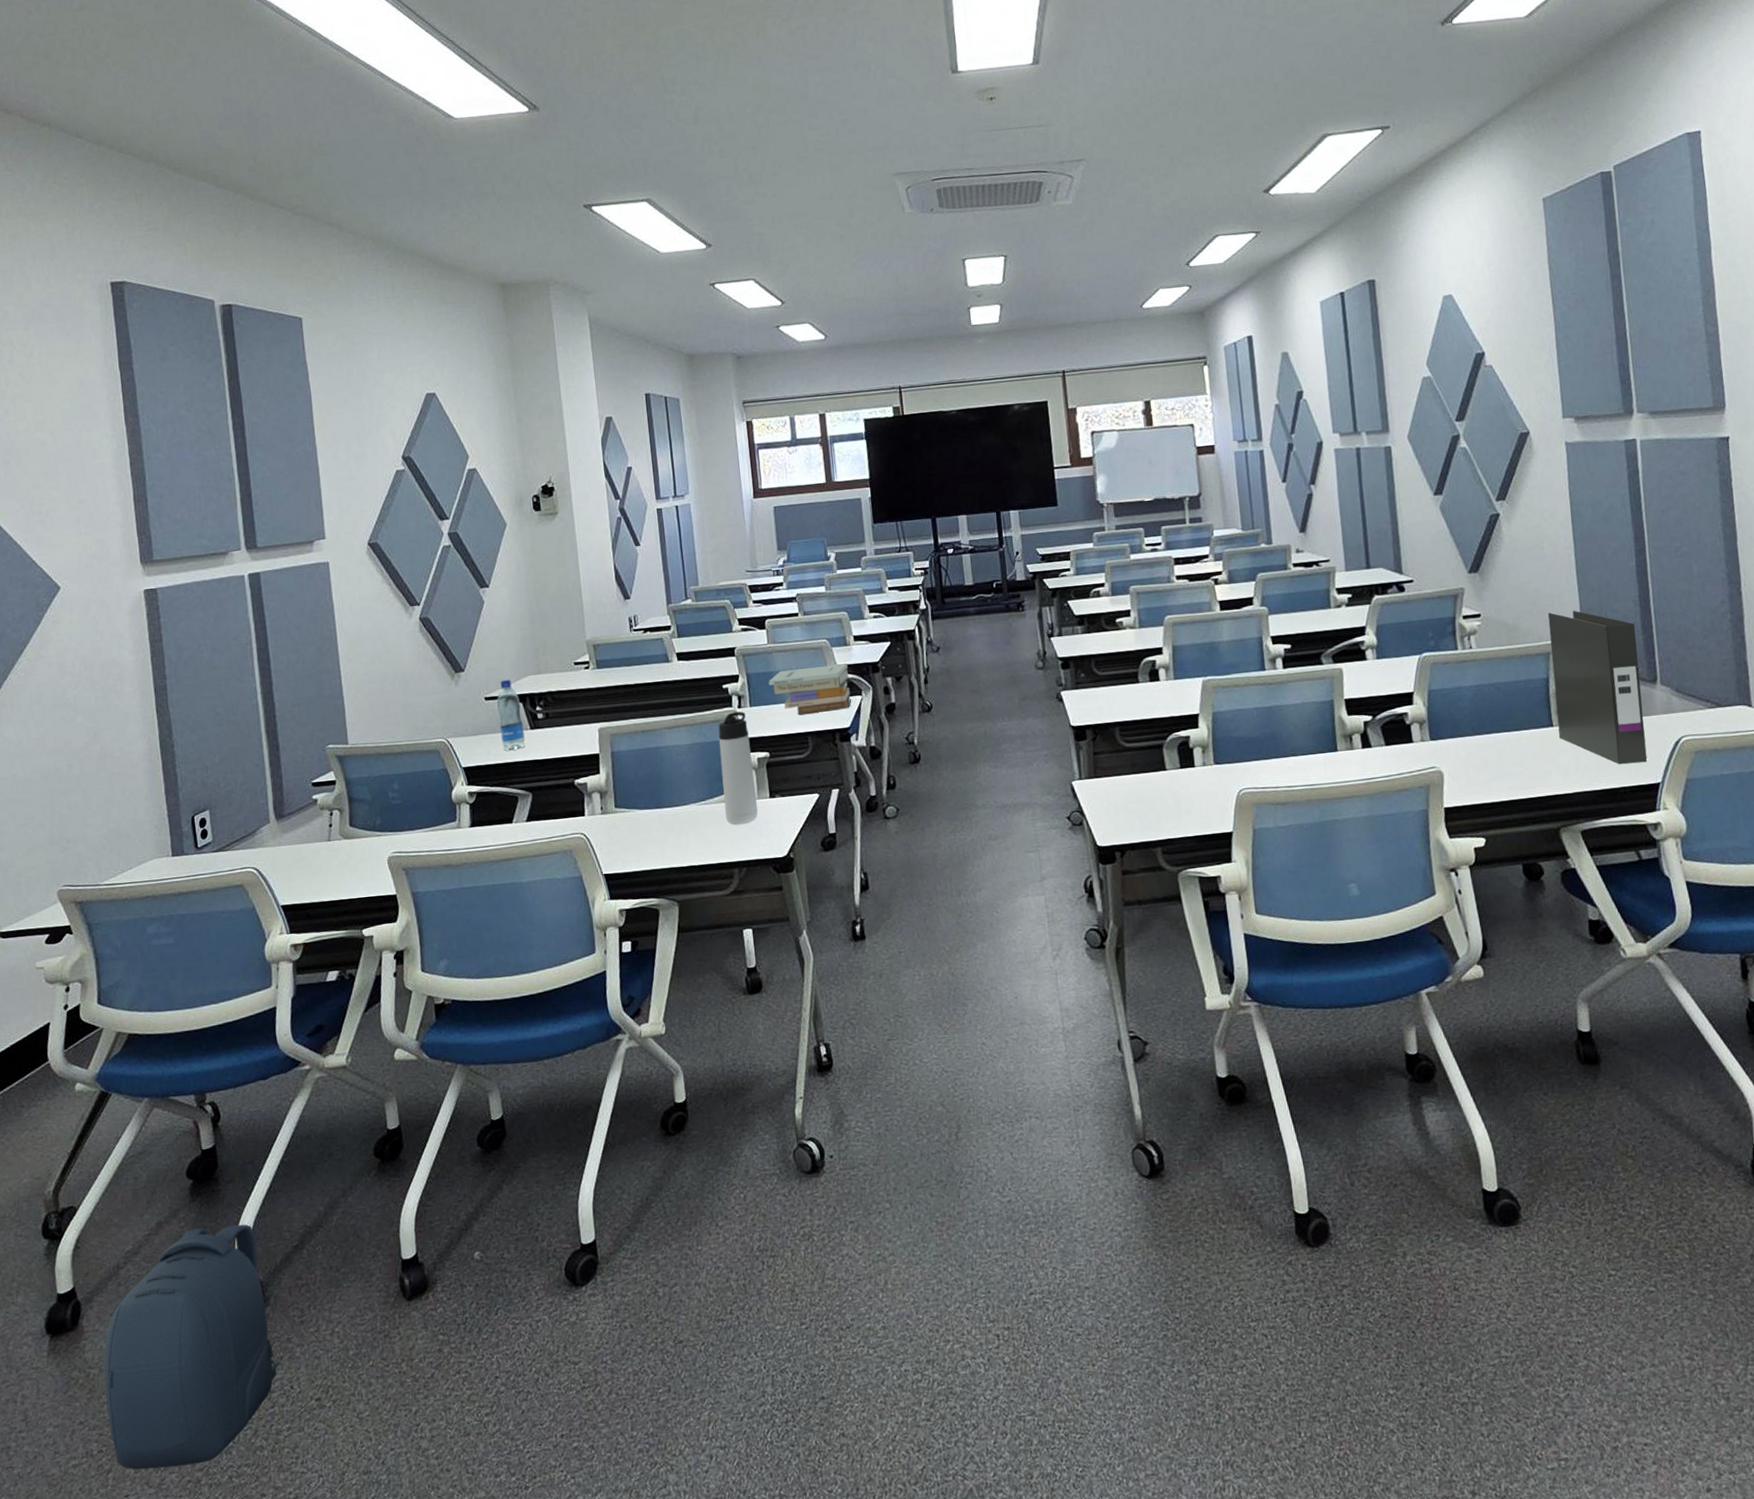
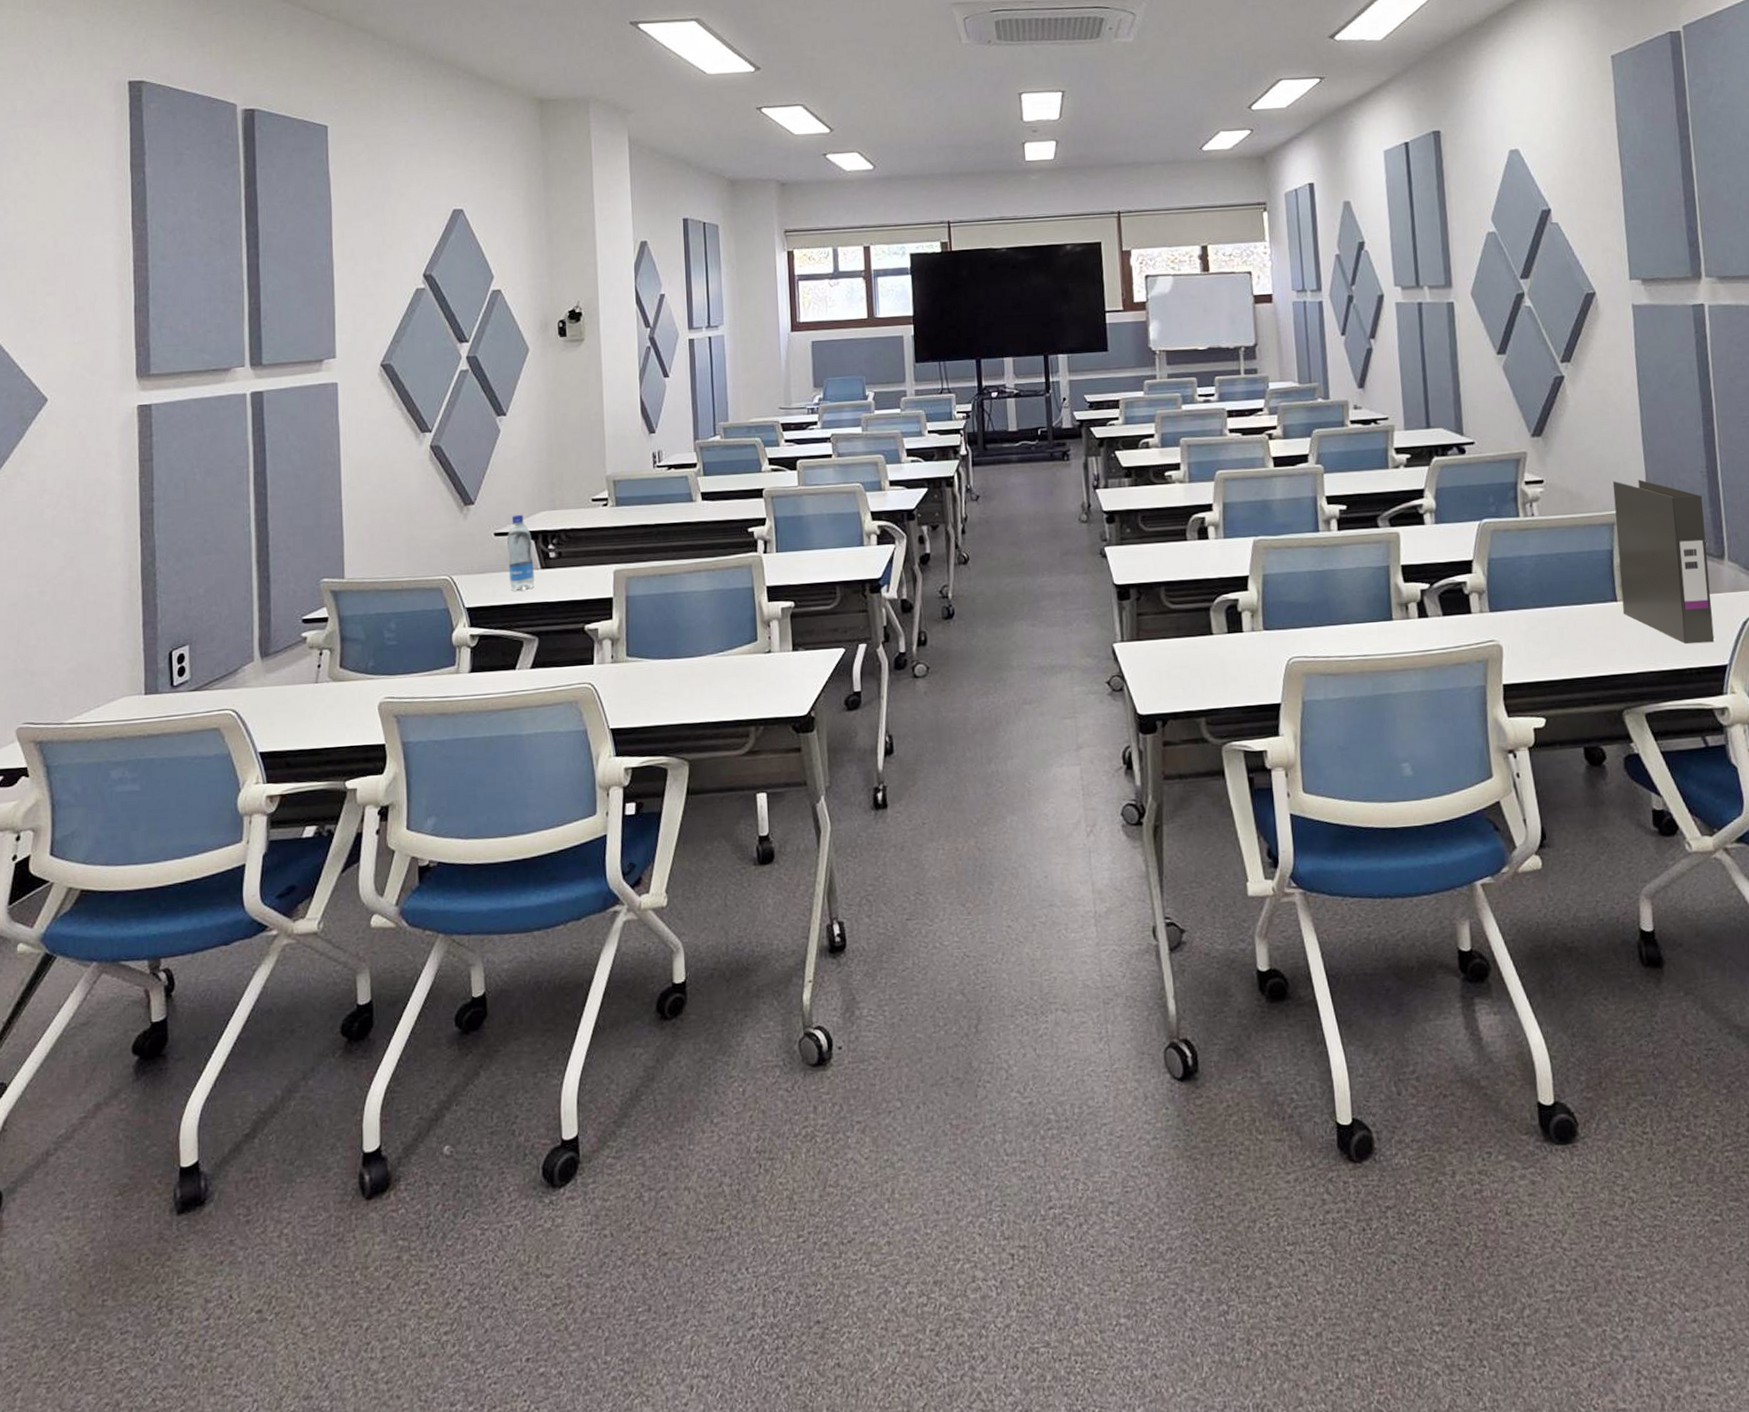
backpack: present [103,1224,282,1470] -> none [22,1108,222,1389]
thermos bottle: present [718,711,758,826] -> none [741,557,779,680]
books: present [768,663,852,716] -> none [797,509,885,564]

